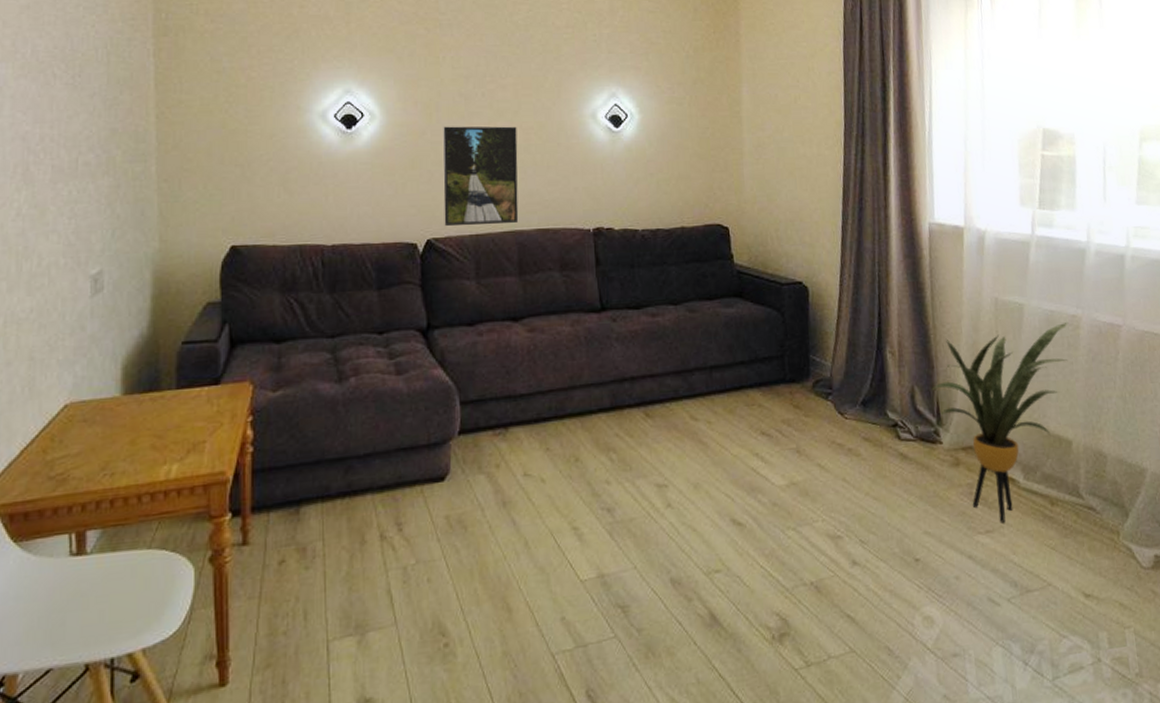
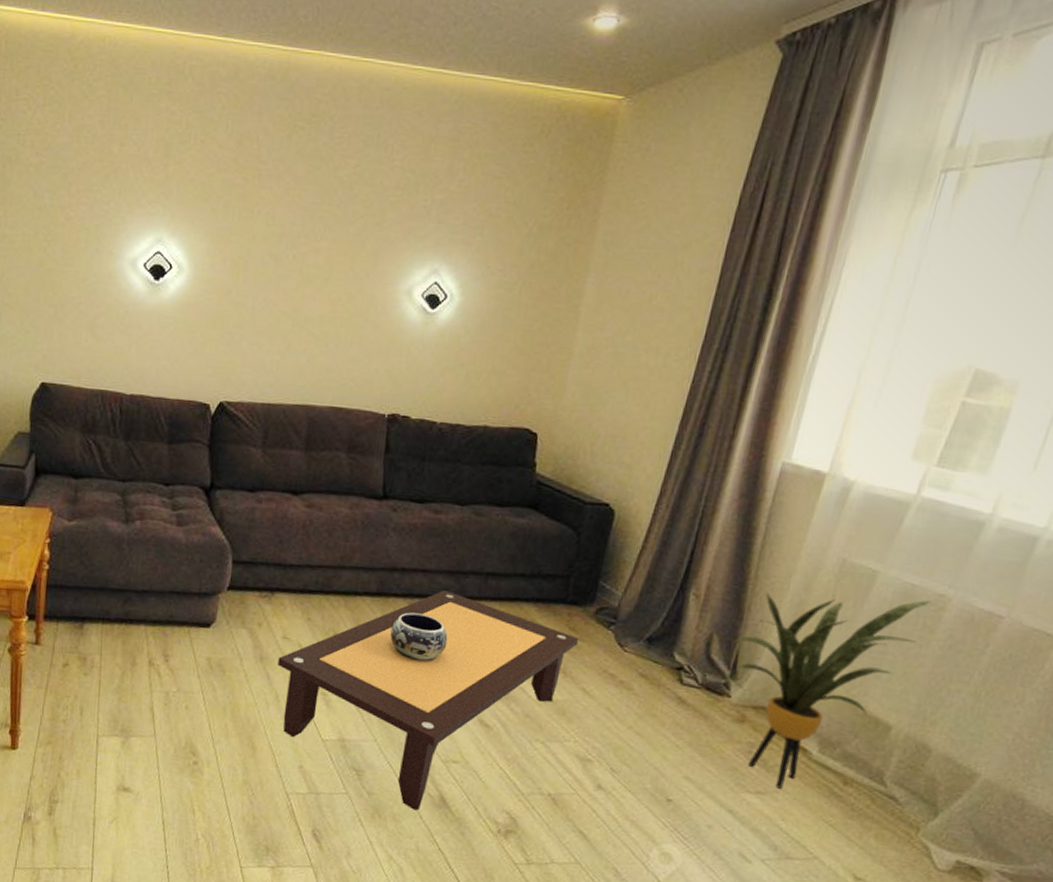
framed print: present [443,126,519,227] -> none [238,287,325,397]
coffee table: none [522,391,805,637] -> present [277,590,579,811]
decorative bowl: none [631,420,687,471] -> present [390,612,448,662]

